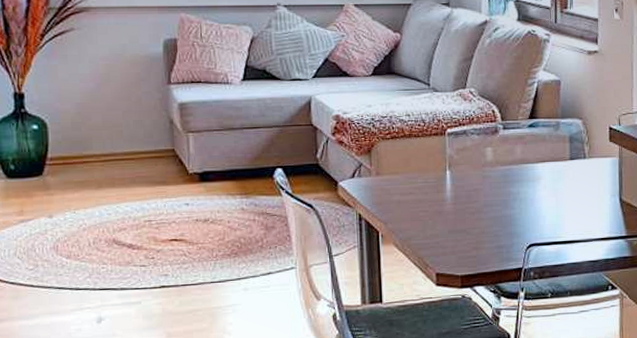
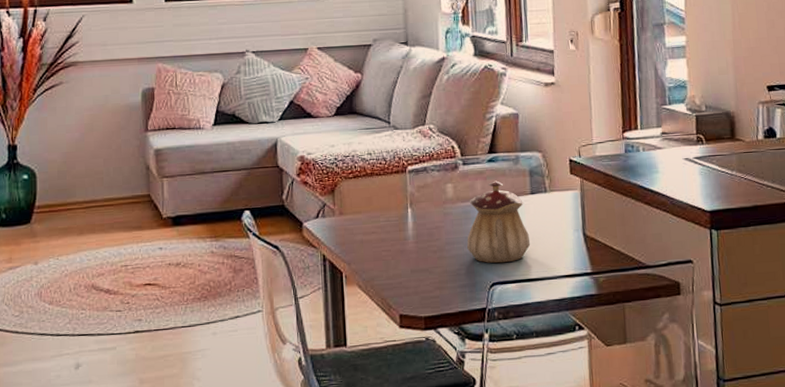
teapot: none [505,146,568,226] -> present [467,180,531,264]

